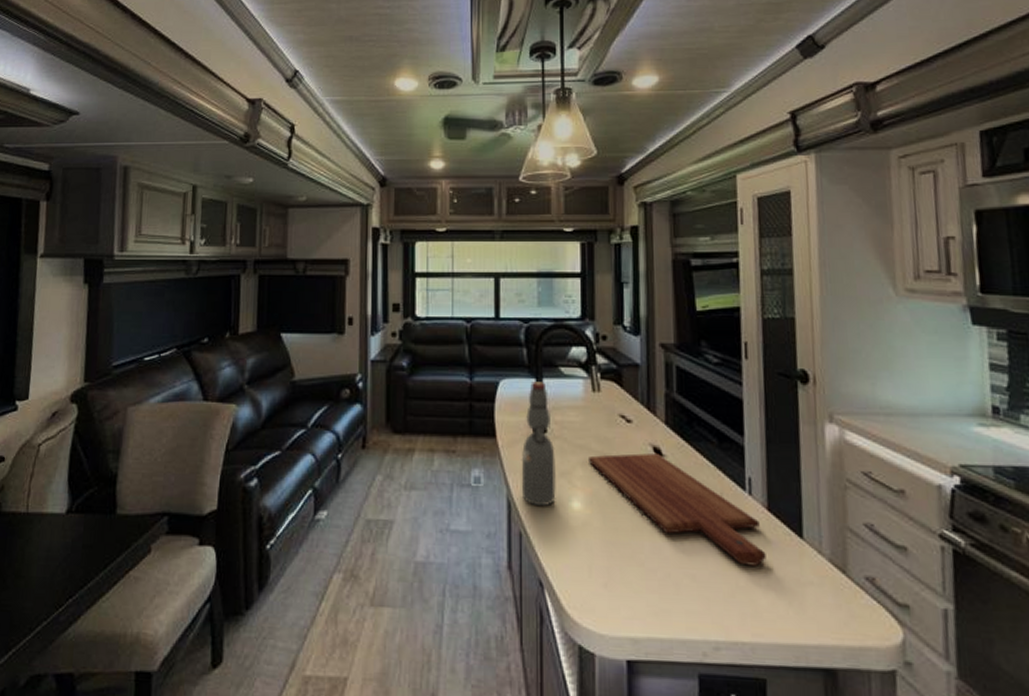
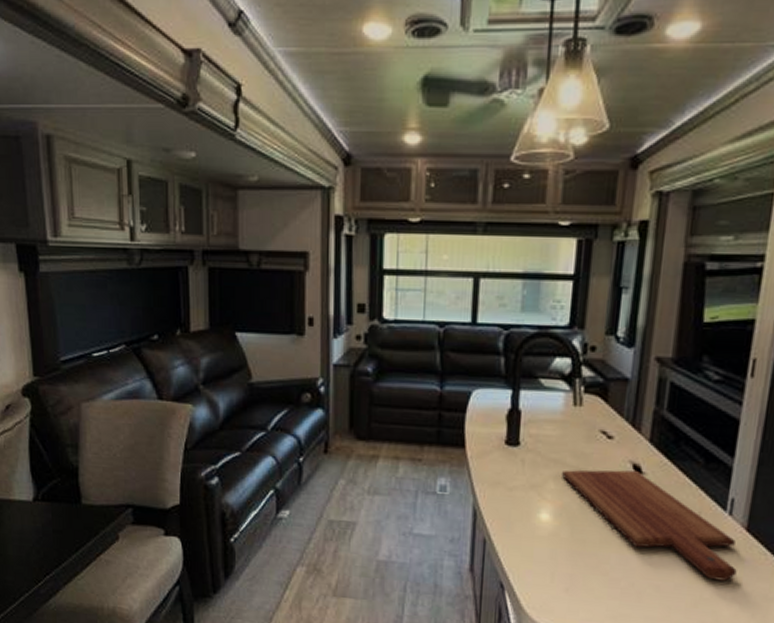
bottle: present [521,380,556,507] -> none [488,391,527,517]

